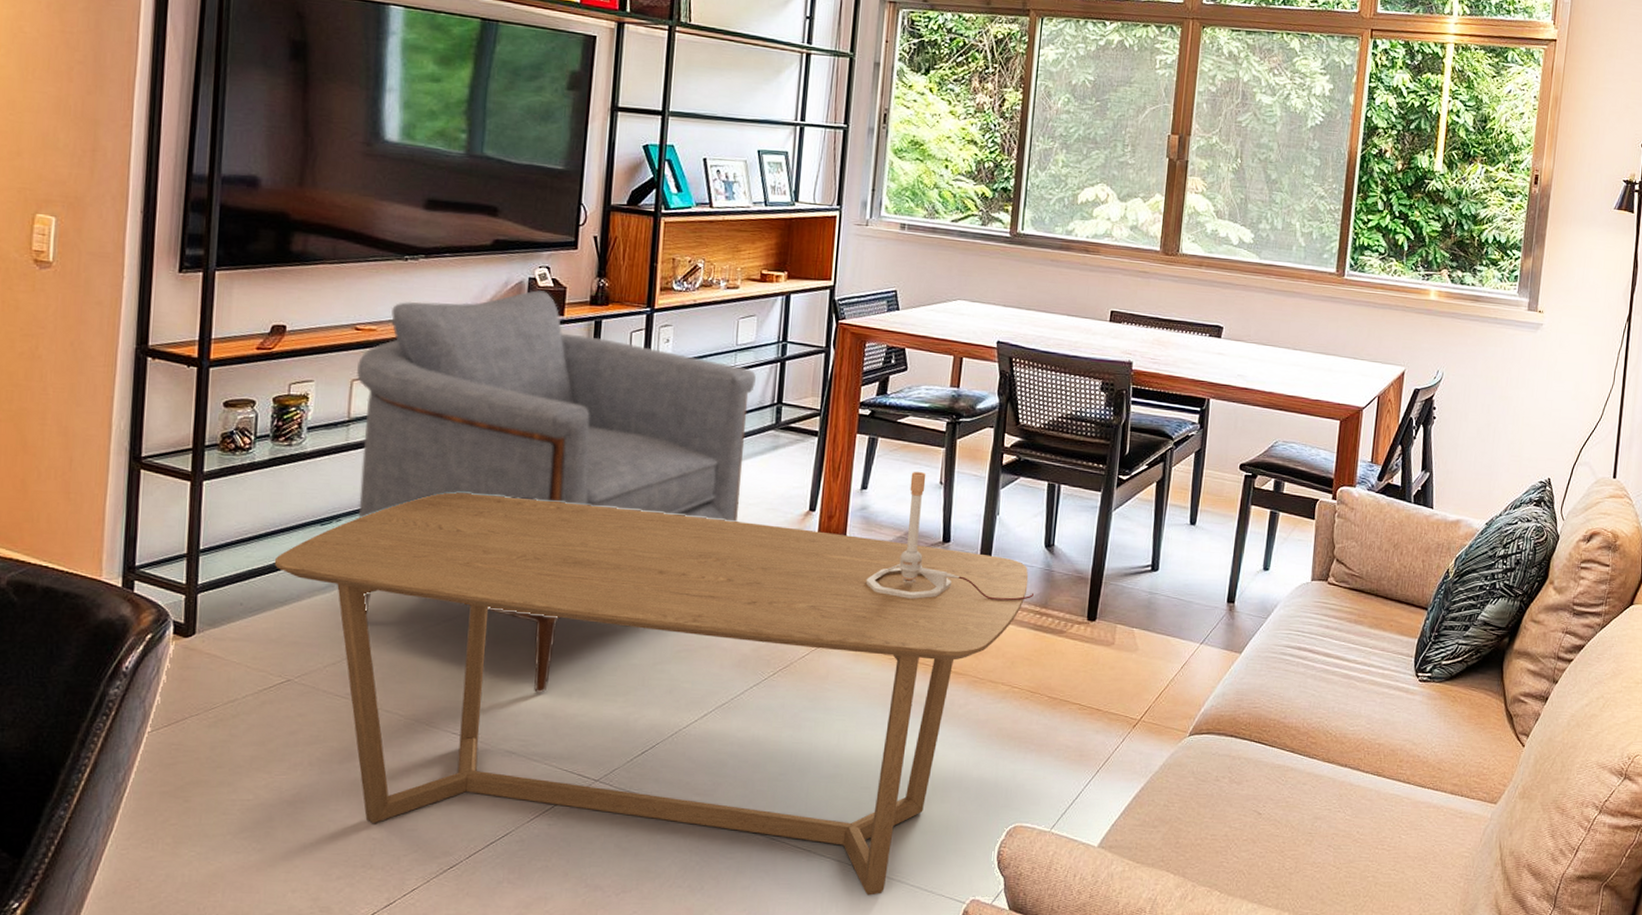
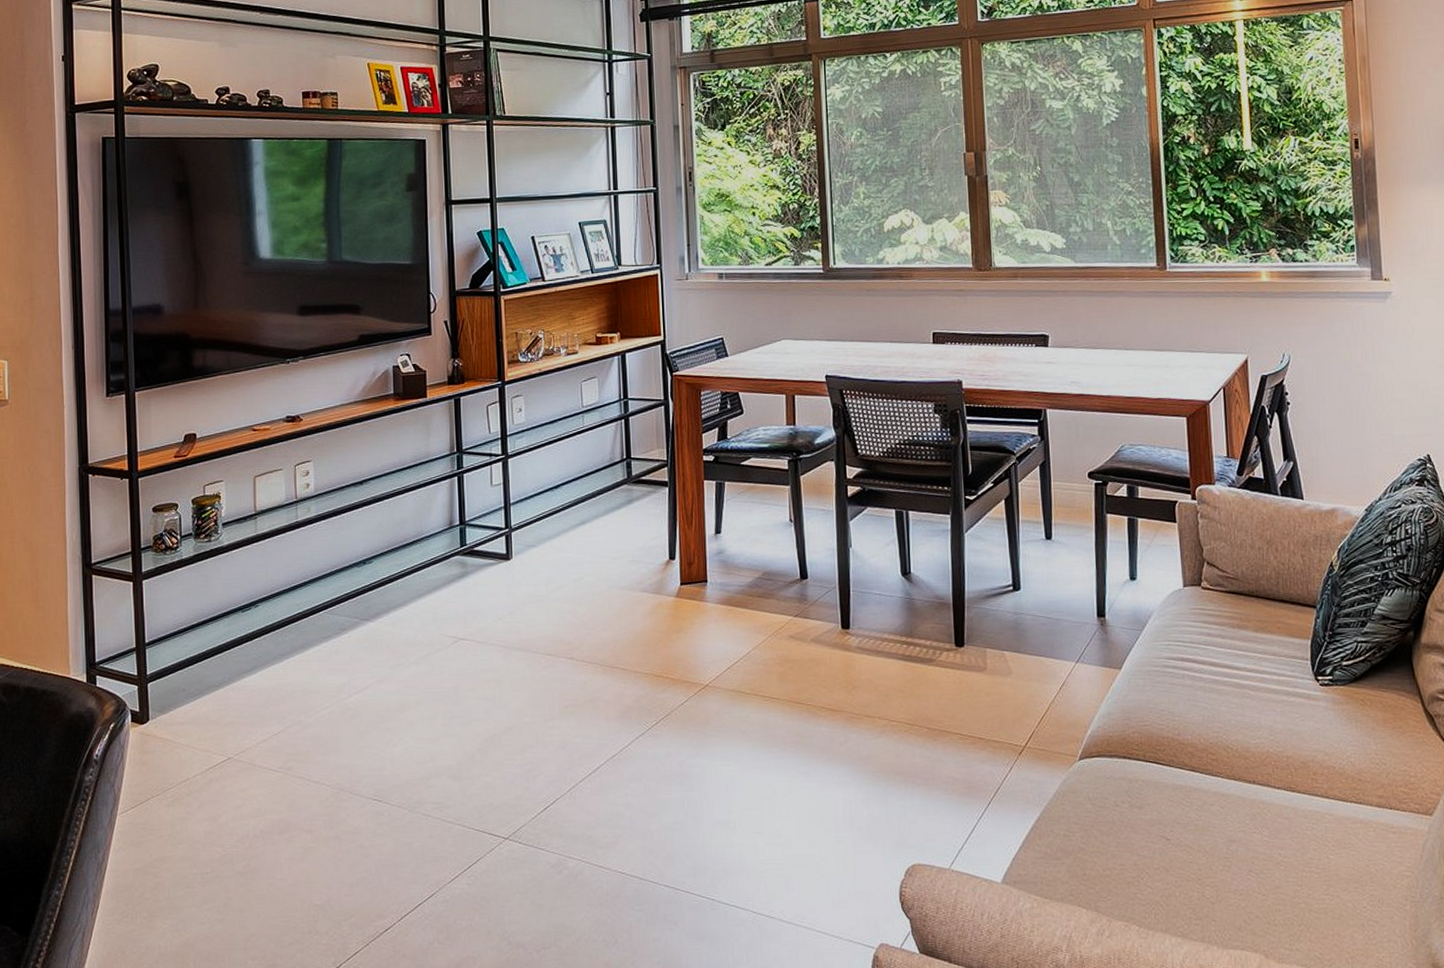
coffee table: present [274,492,1029,896] -> none [207,570,891,943]
armchair: present [357,289,756,694] -> none [258,375,604,757]
lamp base: present [865,472,1034,601] -> none [731,512,897,638]

